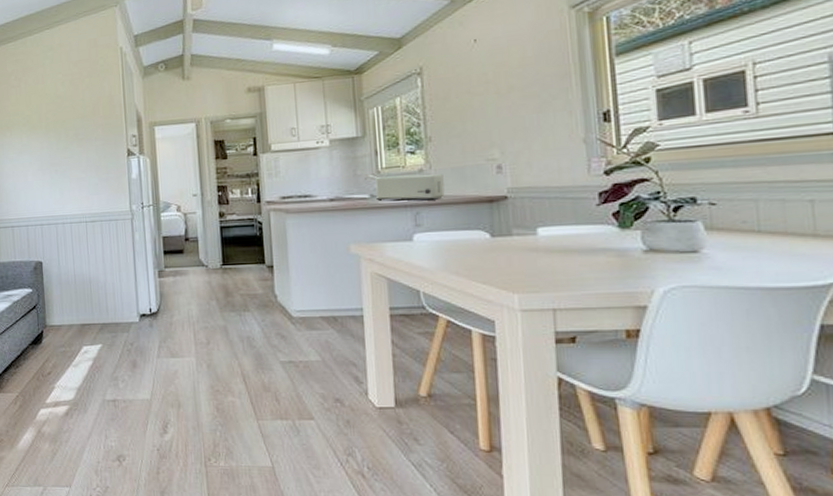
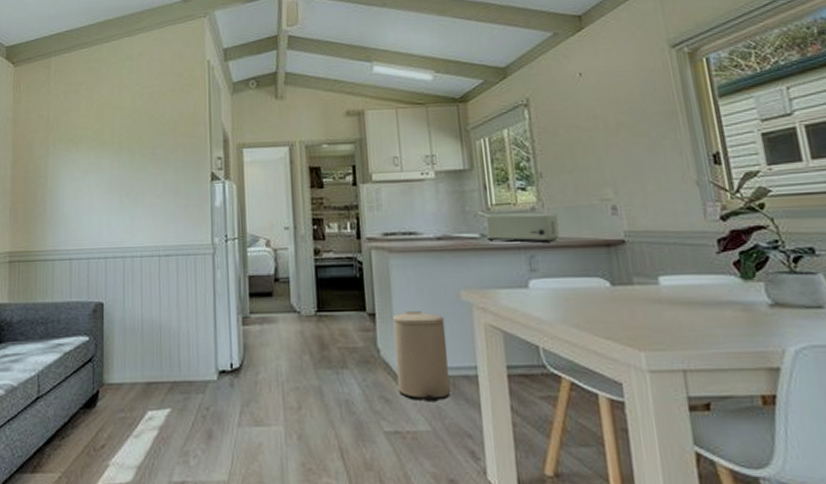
pedal bin: none [289,263,338,338] -> present [393,311,450,402]

